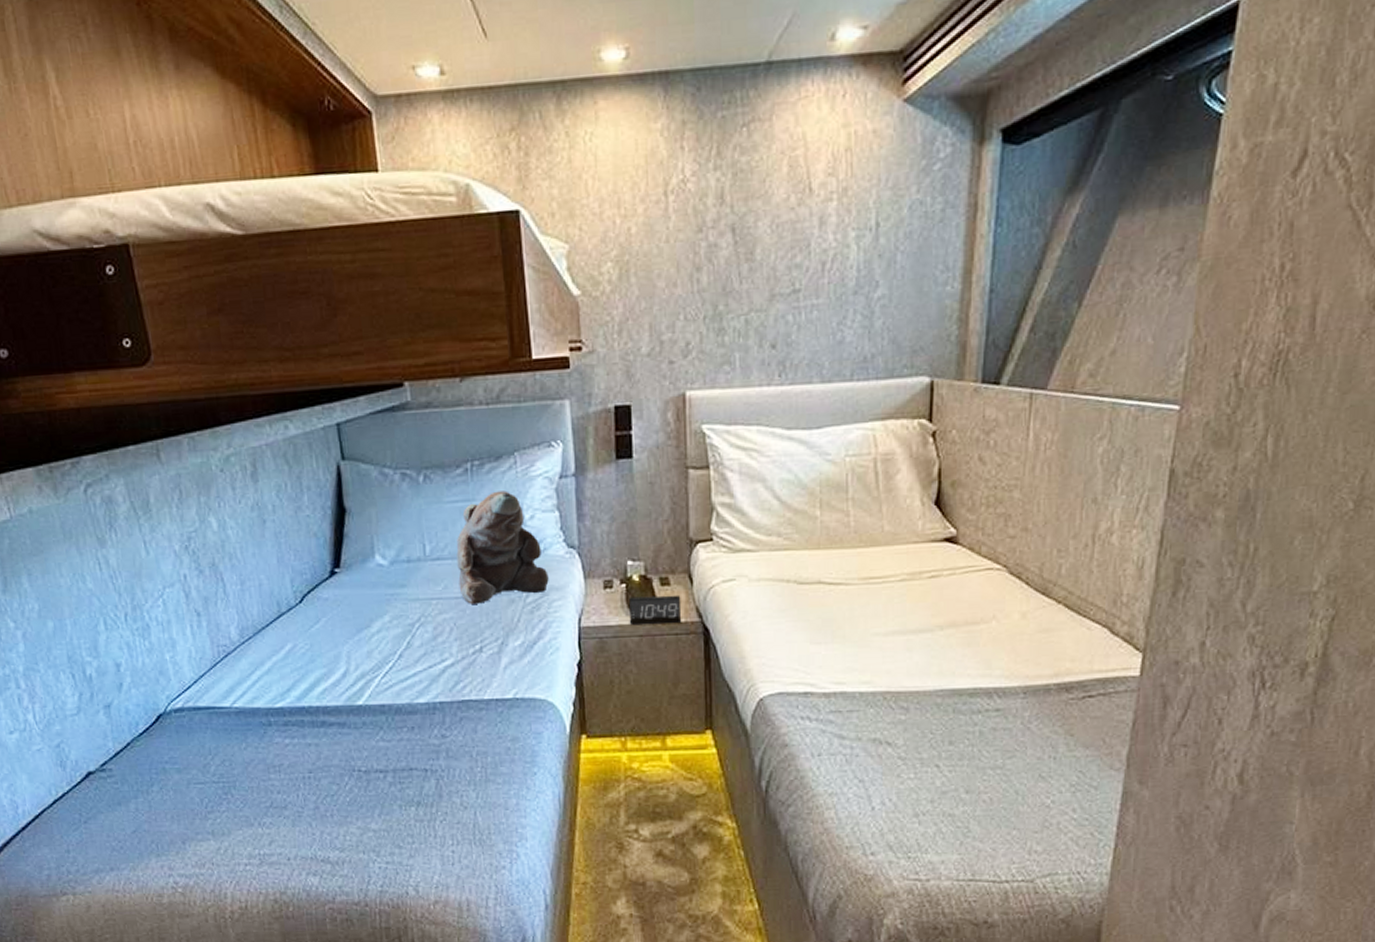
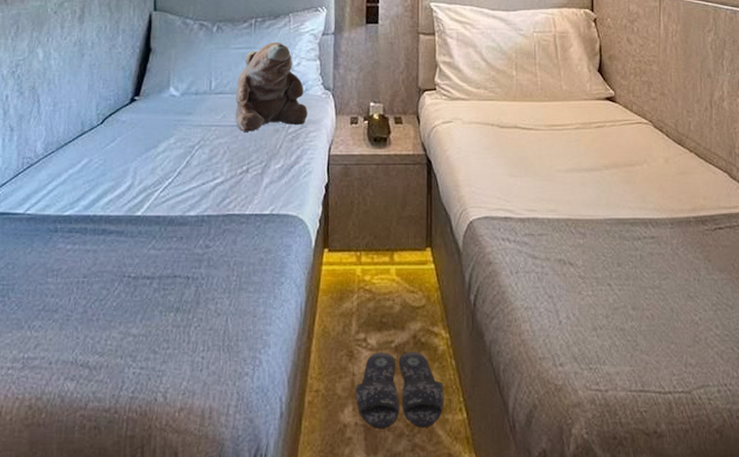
slippers: none [628,843,732,919] -> present [355,352,444,428]
alarm clock: present [629,595,682,624] -> none [370,132,411,154]

